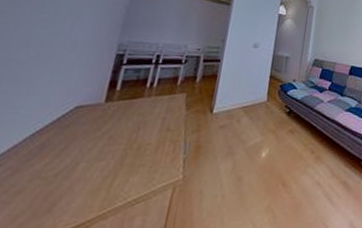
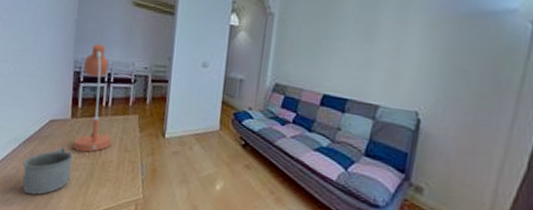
mug: none [17,135,102,201] -> present [23,147,74,195]
desk lamp: none [102,28,160,137] -> present [73,43,112,152]

